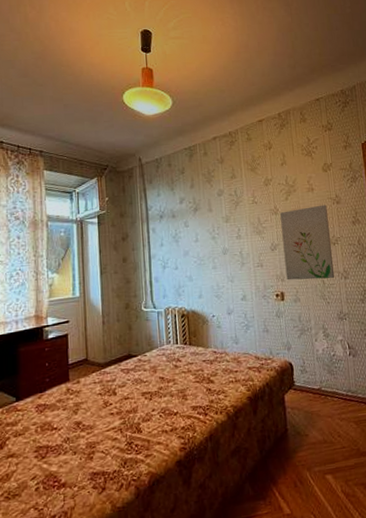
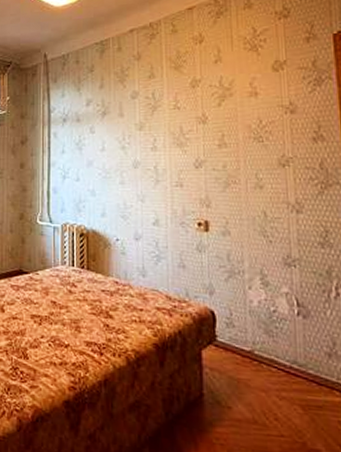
wall art: present [280,204,335,281] -> none [210,114,282,211]

